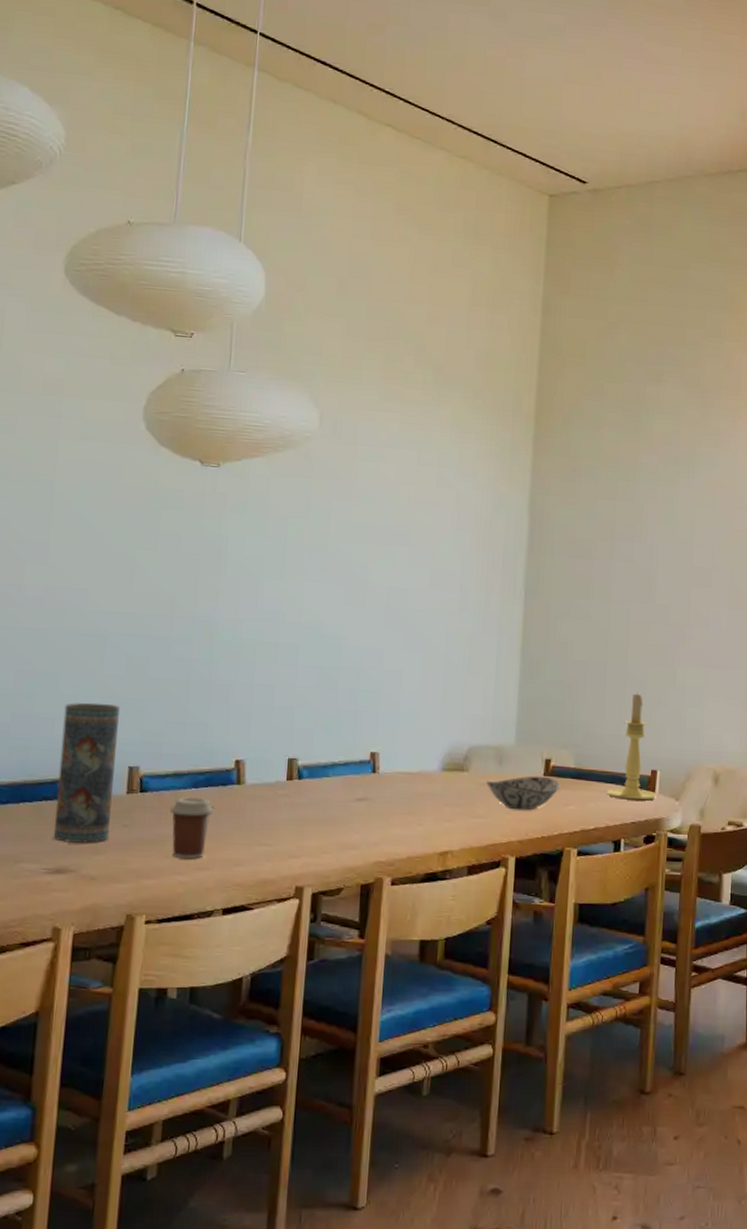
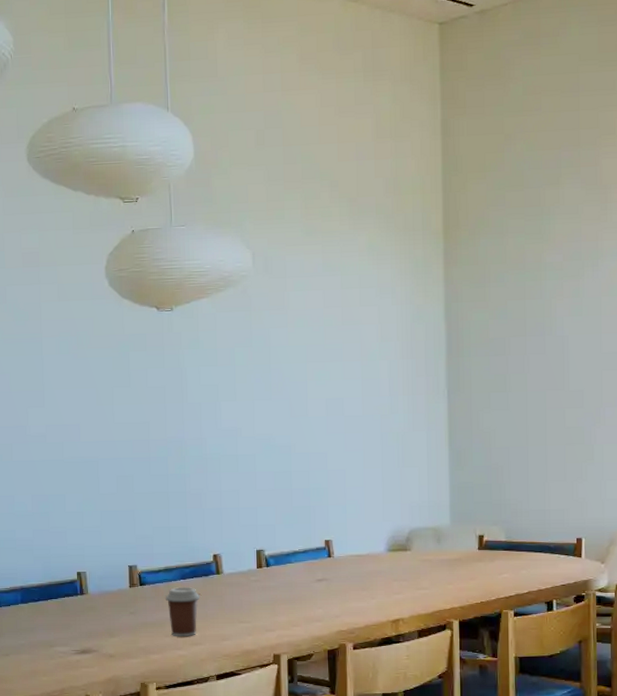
vase: present [53,702,120,844] -> none [73,516,119,630]
decorative bowl: present [487,776,561,811] -> none [428,550,494,581]
candle holder: present [606,692,657,801] -> none [536,470,584,566]

